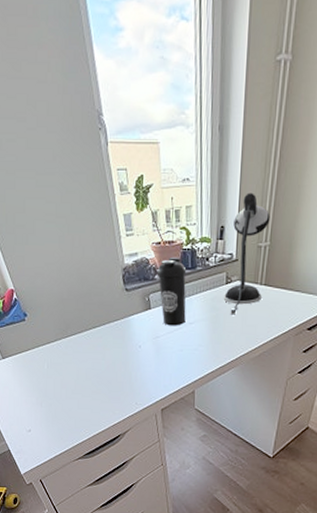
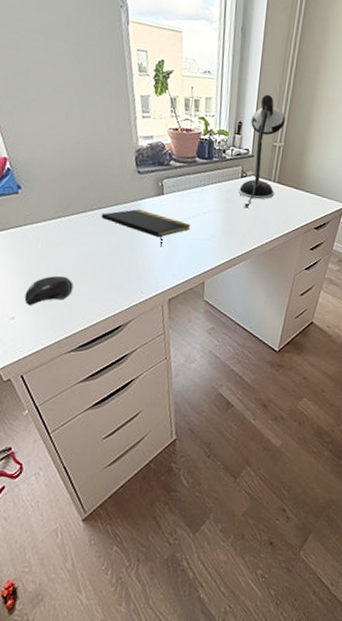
computer mouse: none [37,391,76,419] -> present [24,275,73,305]
notepad: none [95,325,178,360] -> present [101,208,191,247]
water bottle: present [157,258,187,326] -> none [172,145,203,215]

